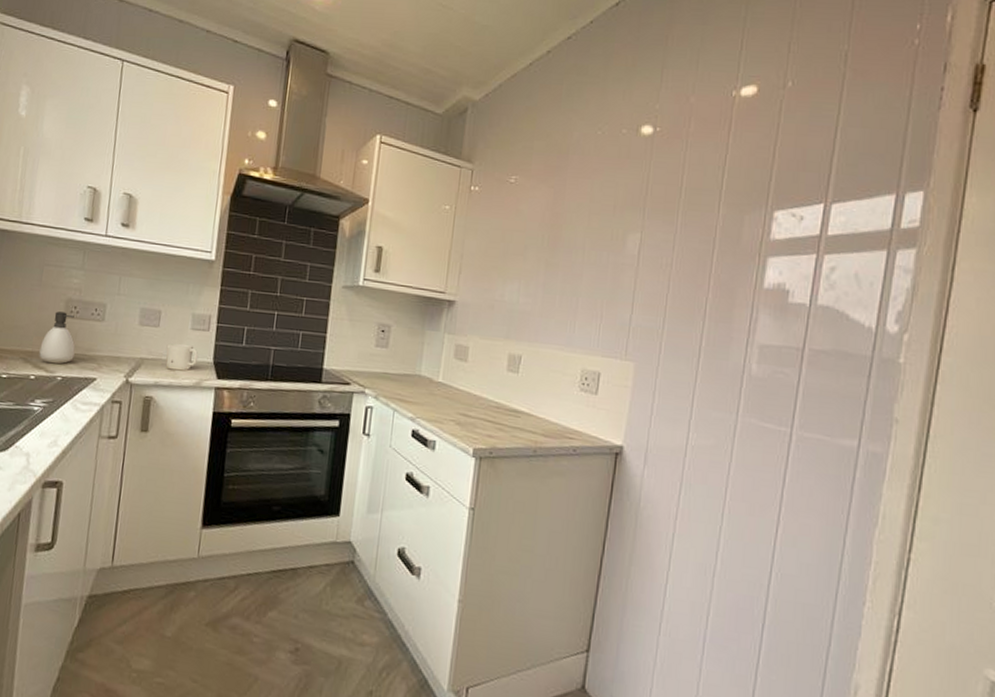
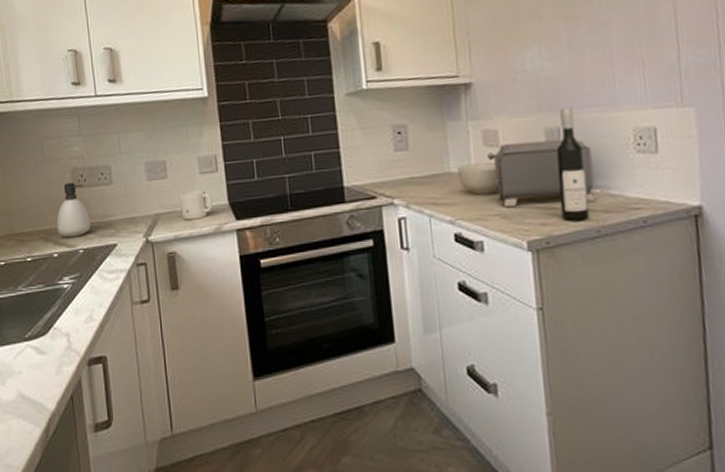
bowl: none [426,371,462,402] -> present [457,162,499,195]
toaster: none [455,360,545,425] -> present [487,139,597,208]
bottle: none [507,339,539,440] -> present [555,106,590,222]

